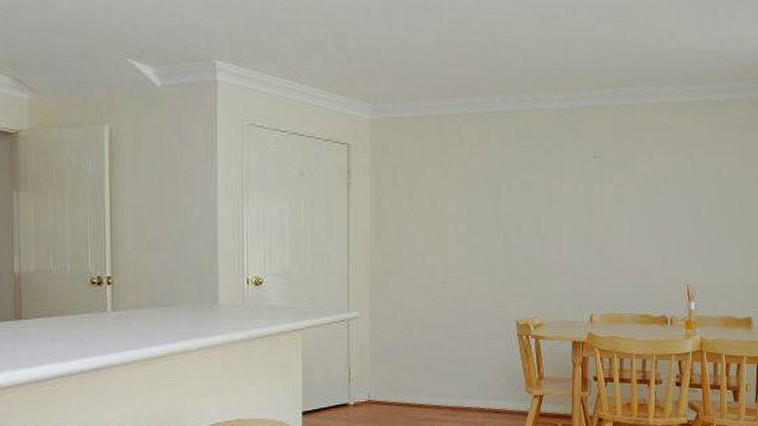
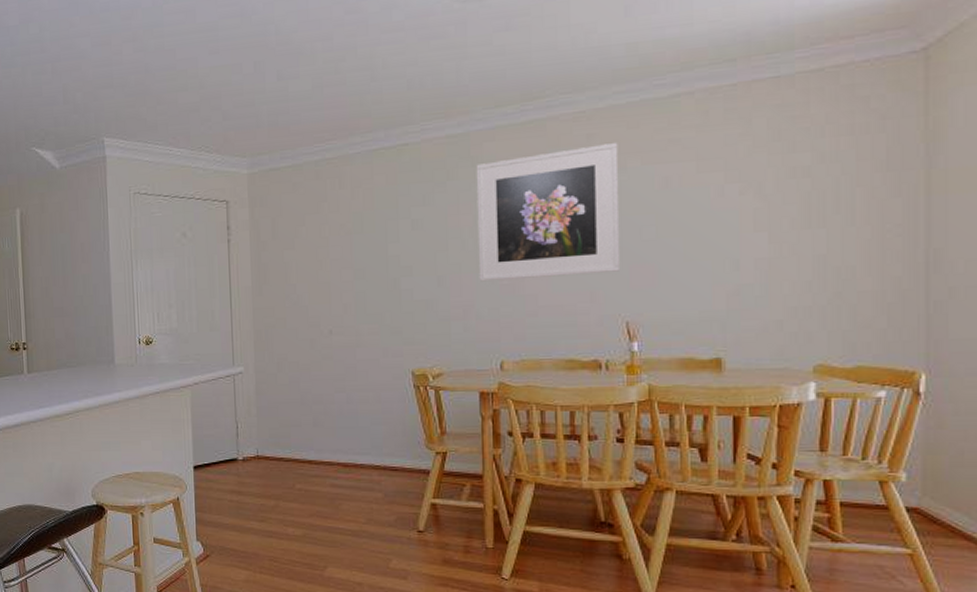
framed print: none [576,133,688,243] -> present [476,143,621,282]

